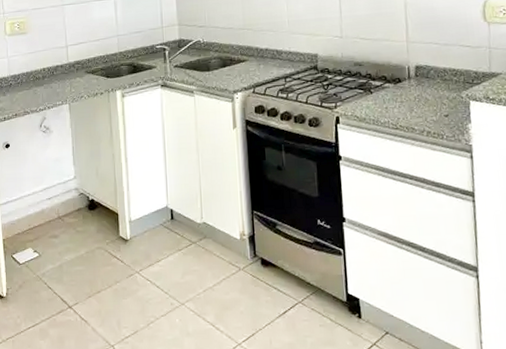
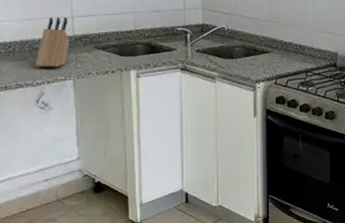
knife block: none [38,46,65,95] -> present [35,16,70,68]

